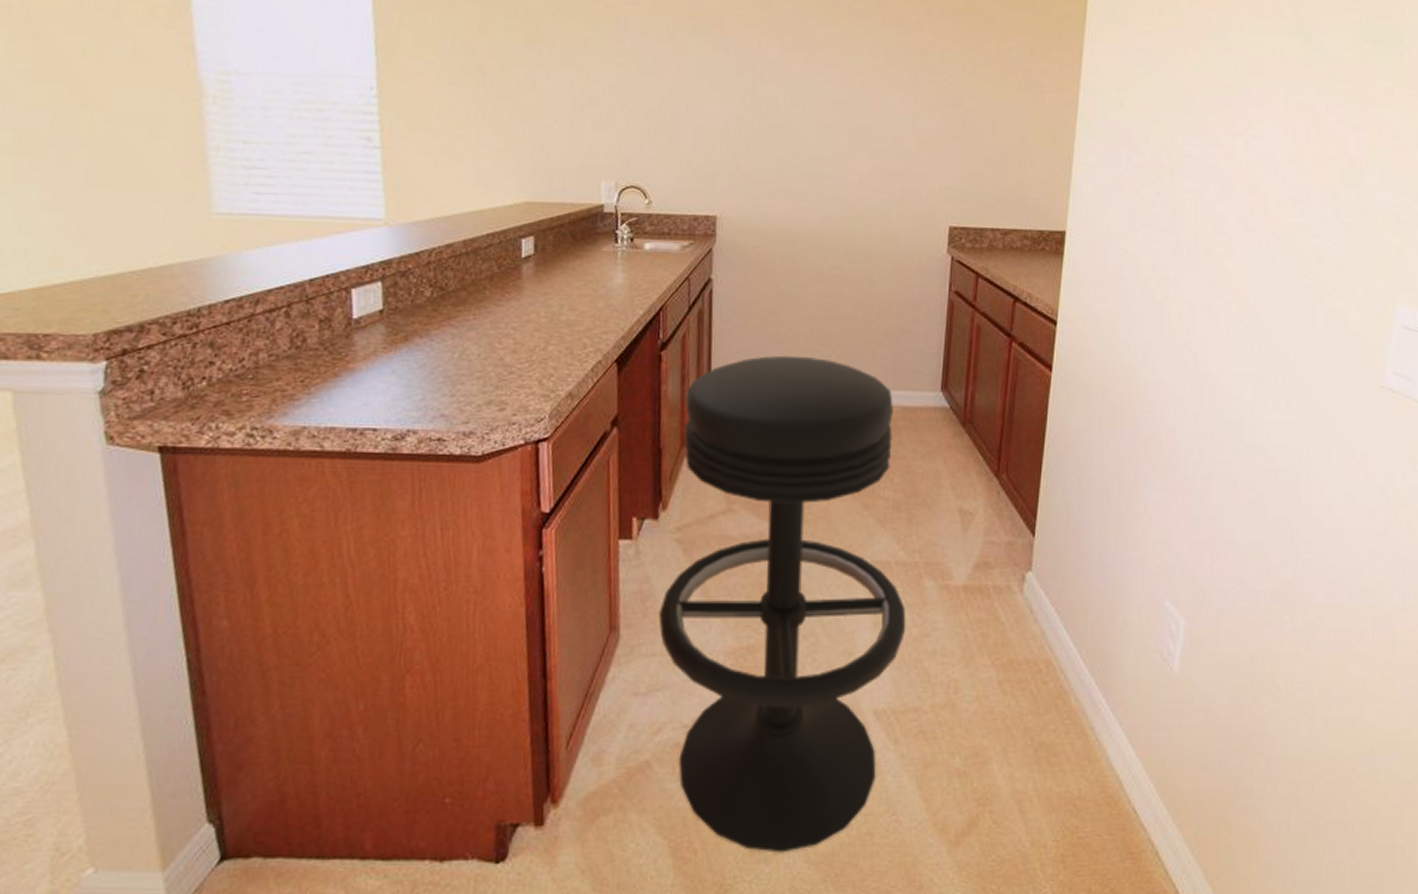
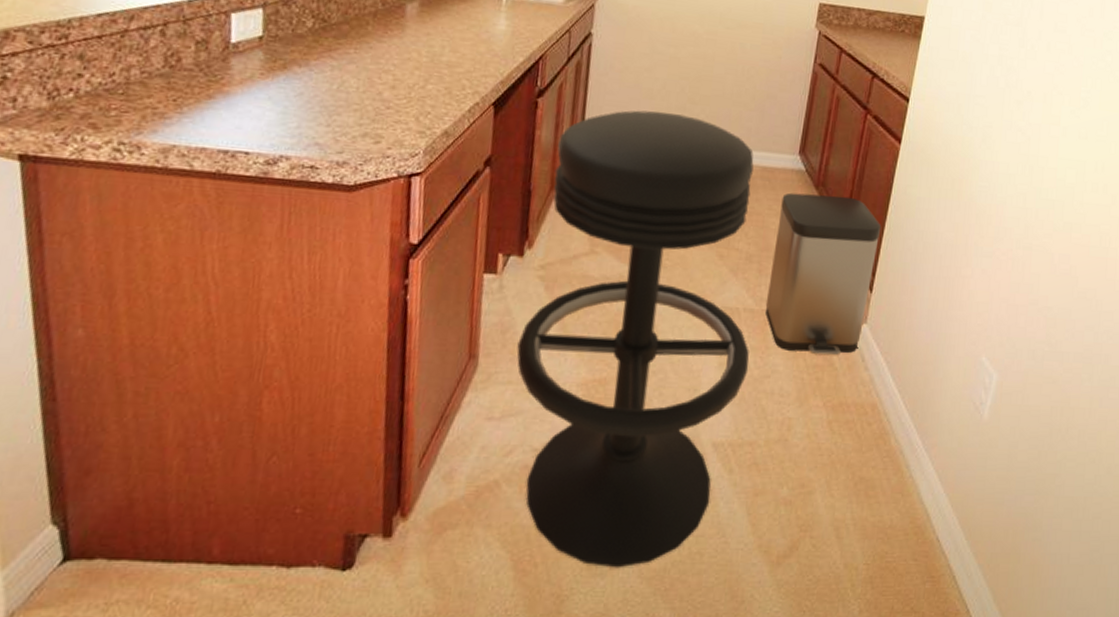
pedal bin: none [919,432,1039,609] -> present [765,192,882,356]

